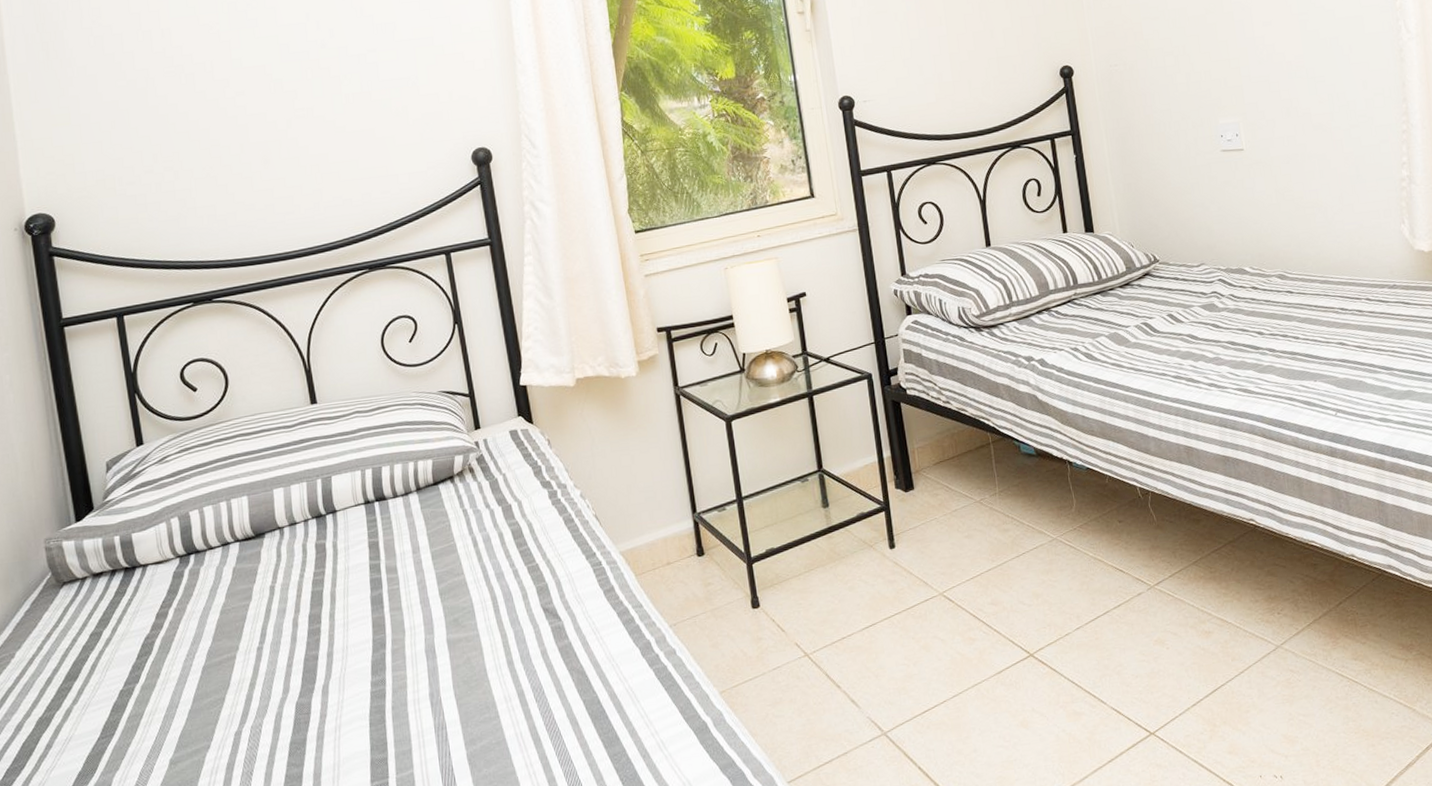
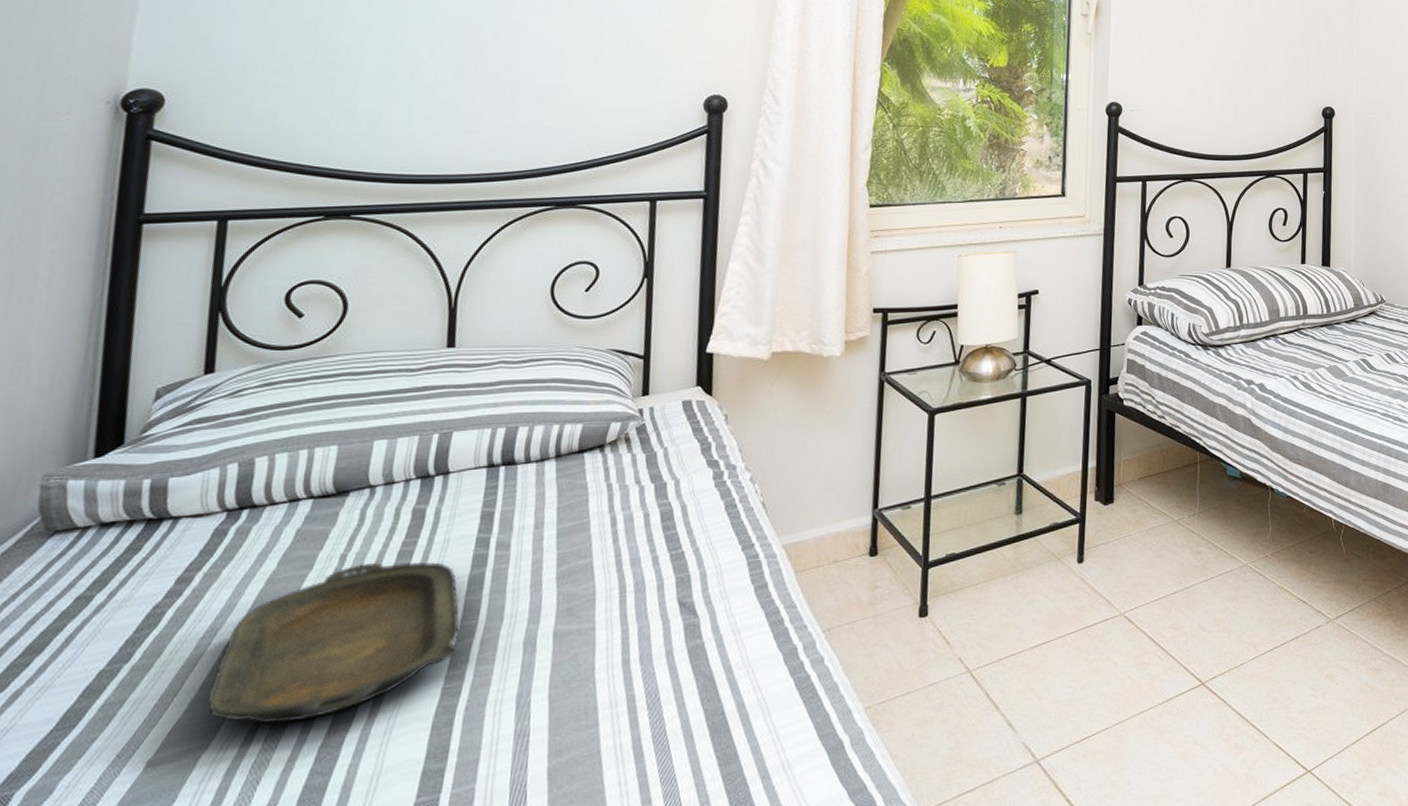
serving tray: none [200,587,376,727] -> present [207,561,460,724]

